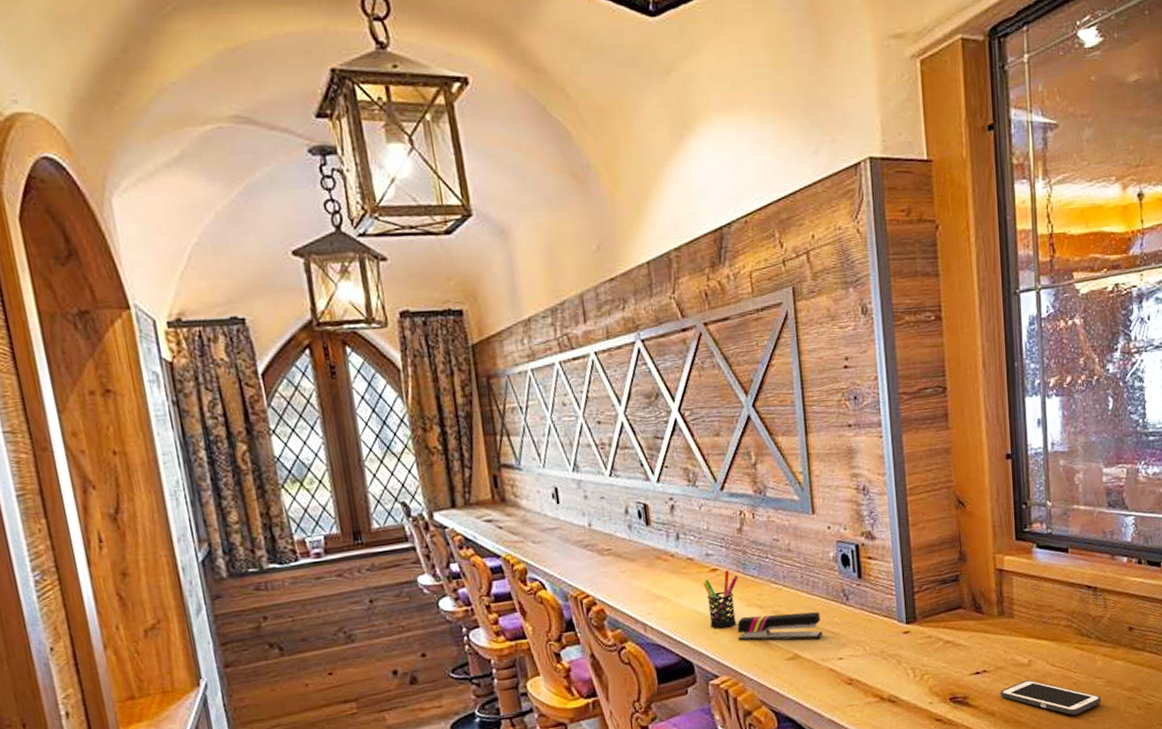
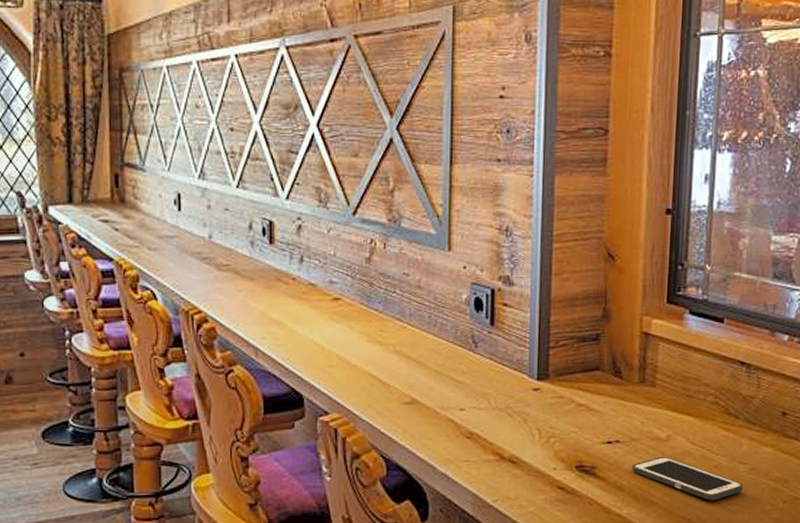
pen holder: present [703,570,738,629] -> none [323,301,361,363]
stapler: present [737,611,823,641] -> none [354,352,446,386]

